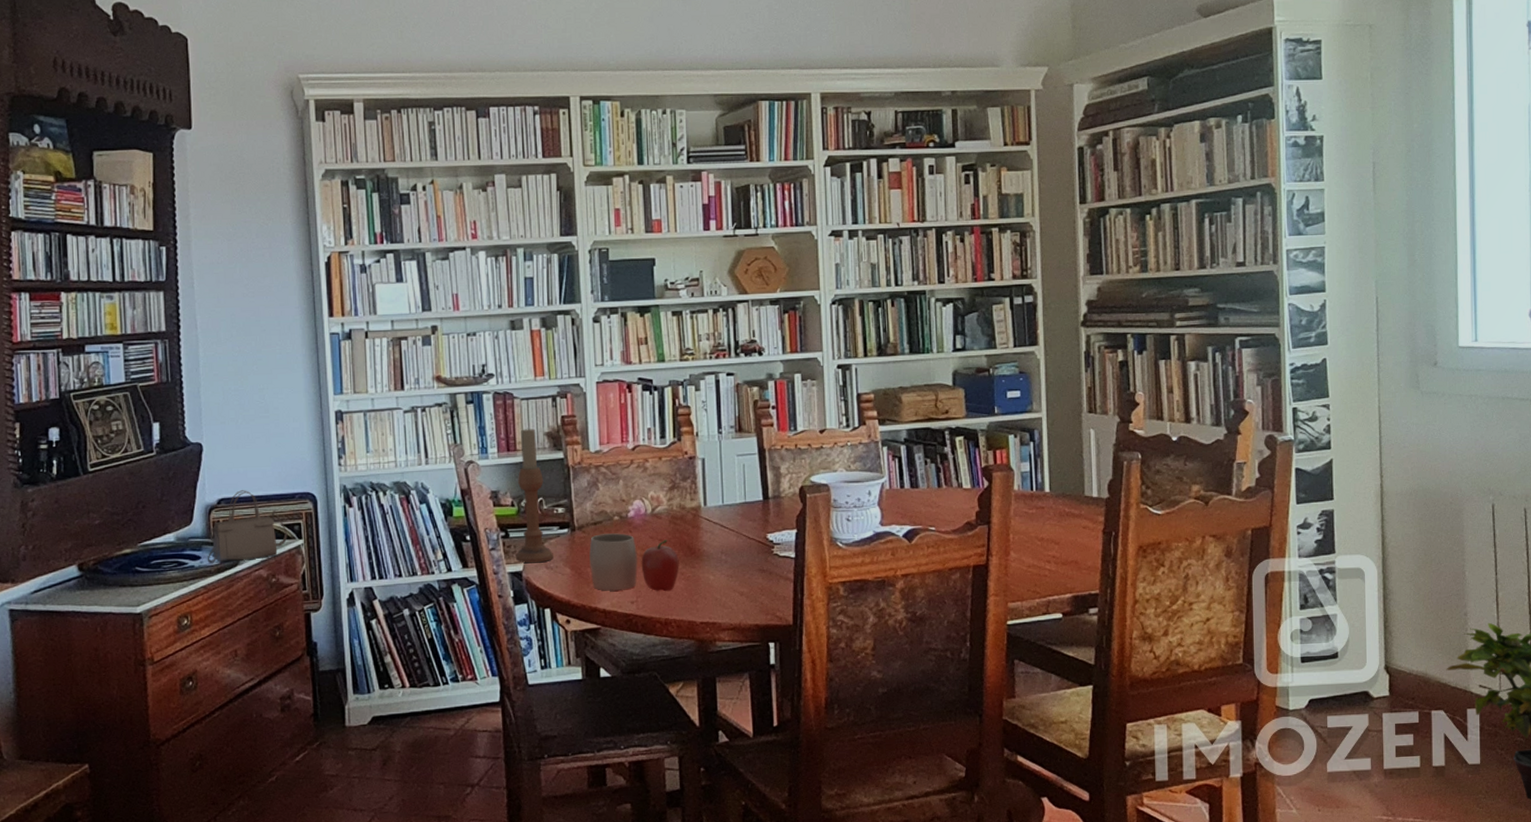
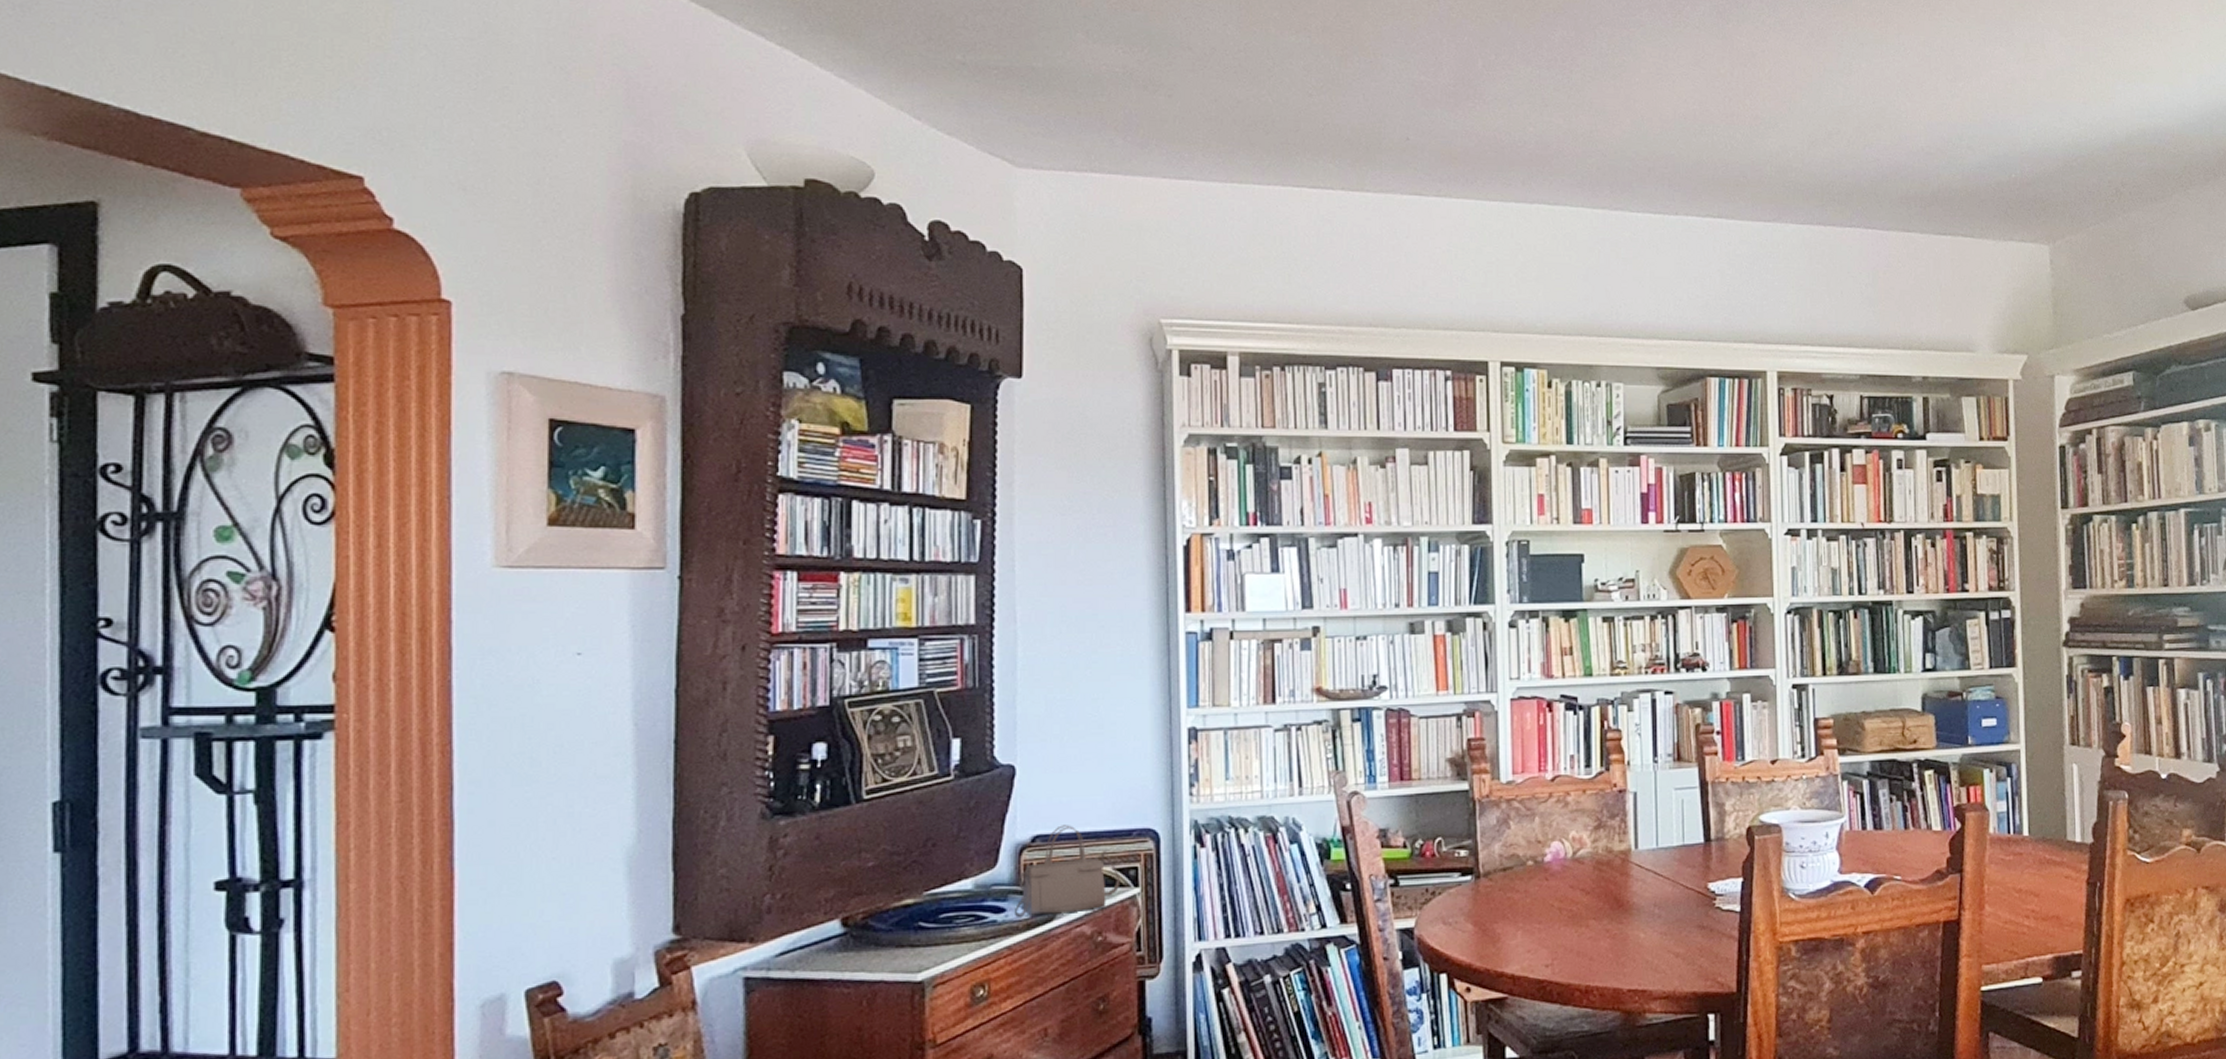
candlestick: present [515,428,553,564] -> none [1405,752,1453,918]
mug: present [589,533,638,591] -> none [1496,881,1554,952]
fruit: present [641,539,679,592] -> none [1558,889,1604,953]

